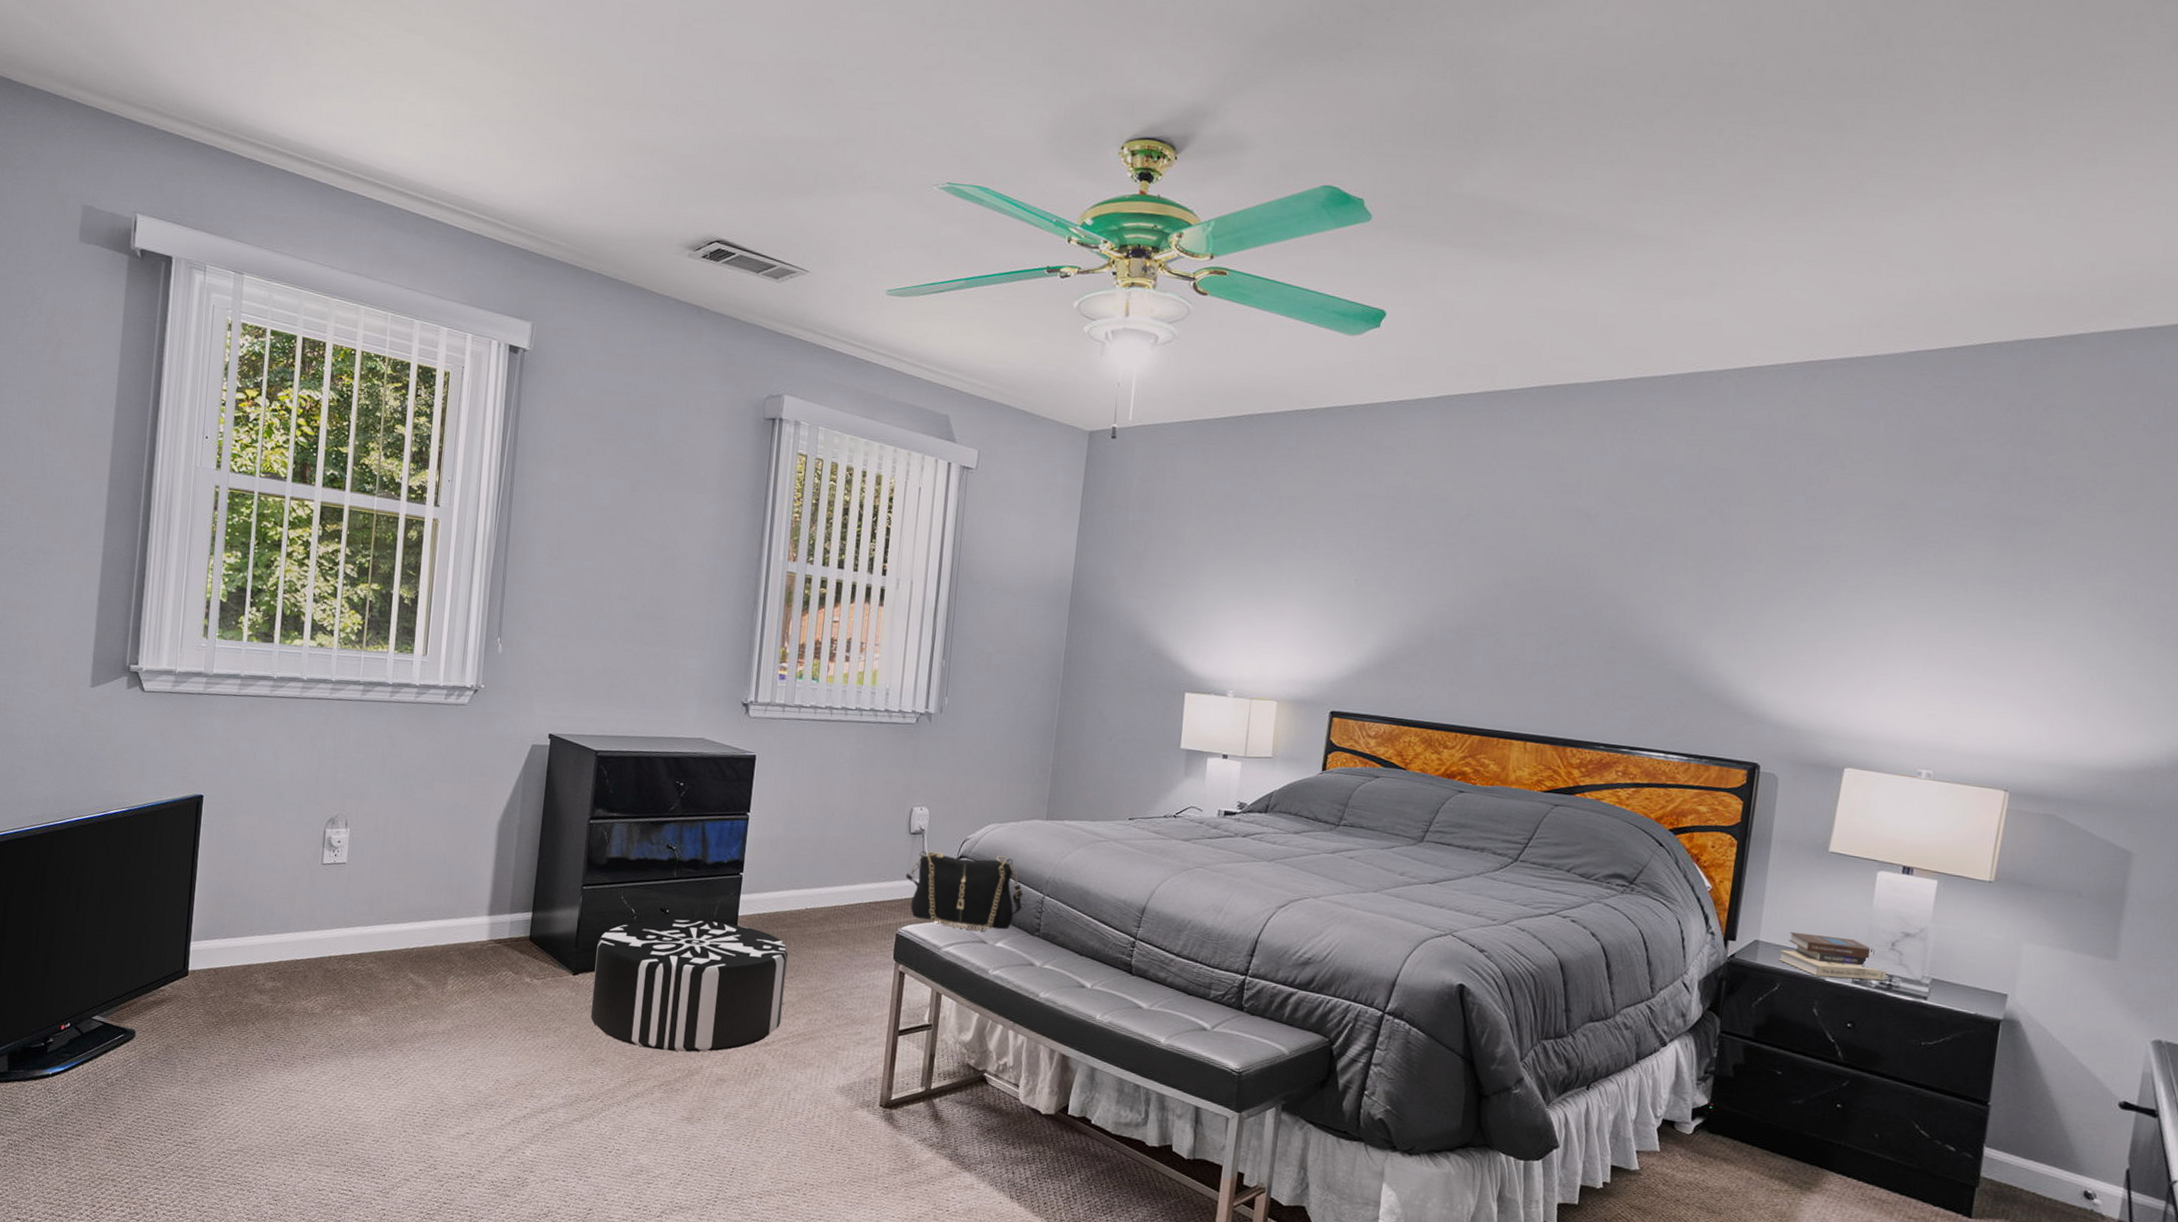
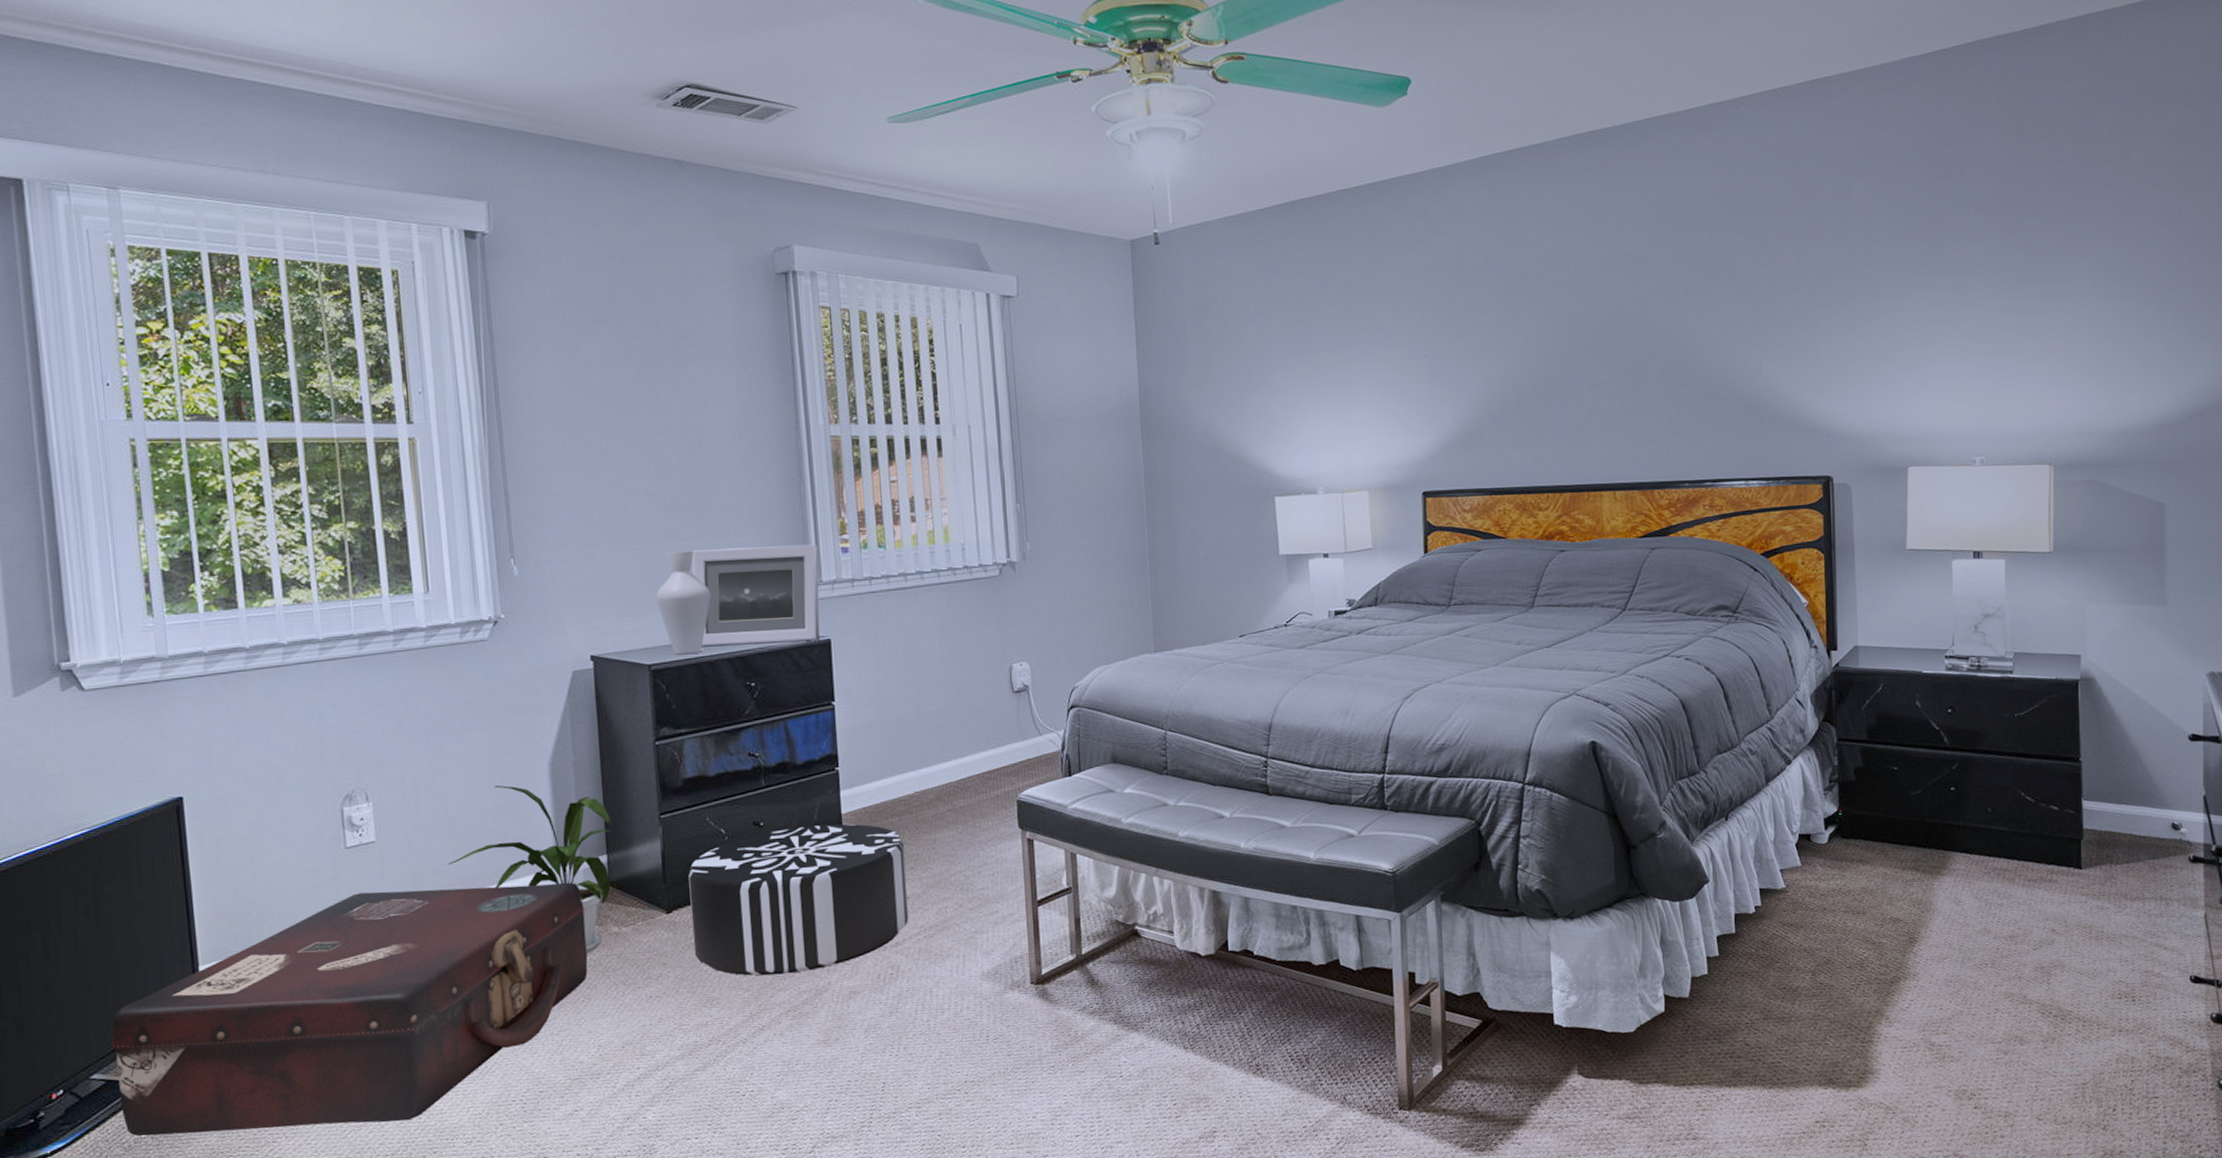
suitcase: none [111,904,506,1111] -> present [111,882,588,1137]
house plant: none [400,833,540,997] -> present [447,785,611,953]
vase: none [612,653,660,748] -> present [656,550,712,655]
picture frame: none [644,655,760,755] -> present [692,544,820,647]
handbag: present [905,850,1023,931] -> none [1016,698,1145,783]
books: present [1778,931,1887,981] -> none [1878,629,1975,670]

